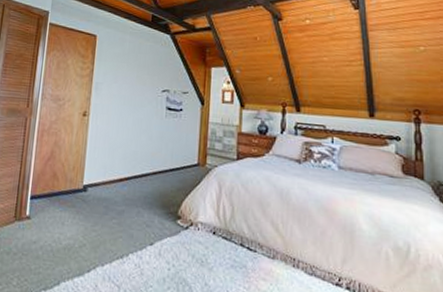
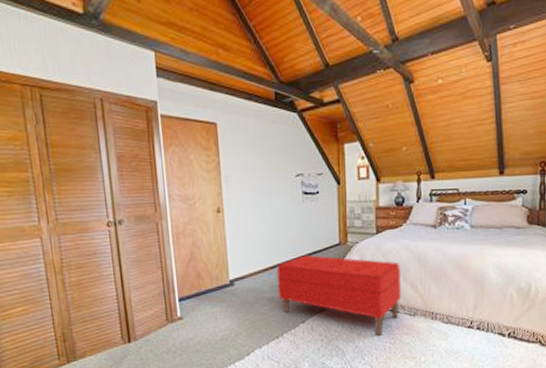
bench: none [129,170,261,276] -> present [276,254,402,336]

